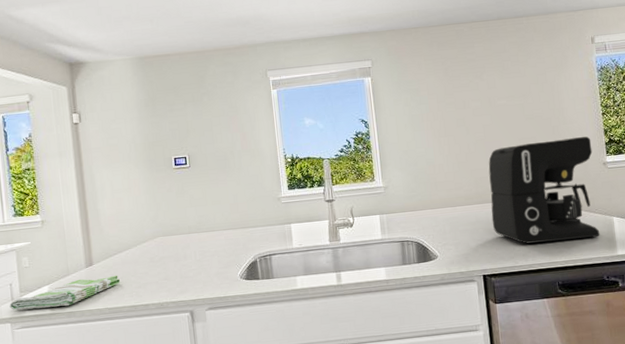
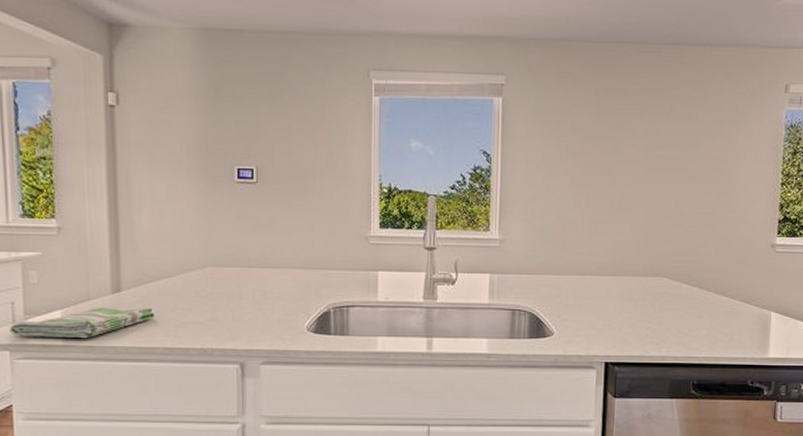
coffee maker: present [488,136,600,244] -> none [625,209,762,334]

